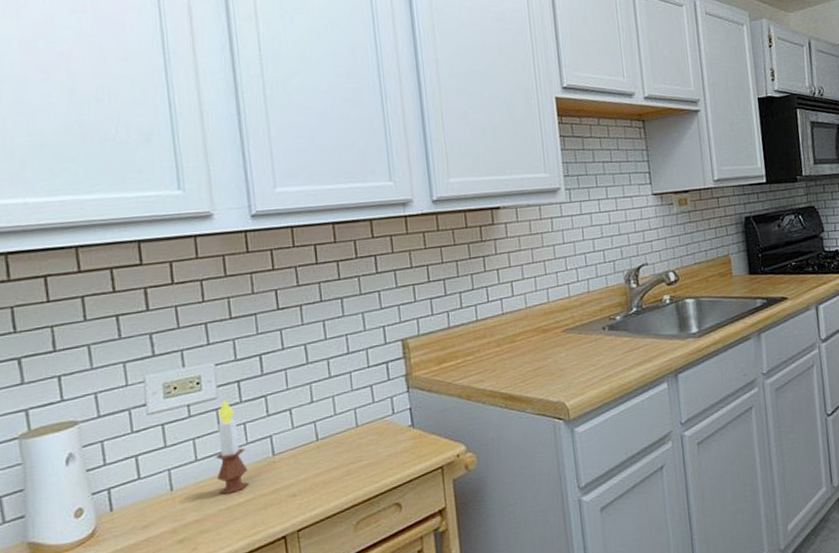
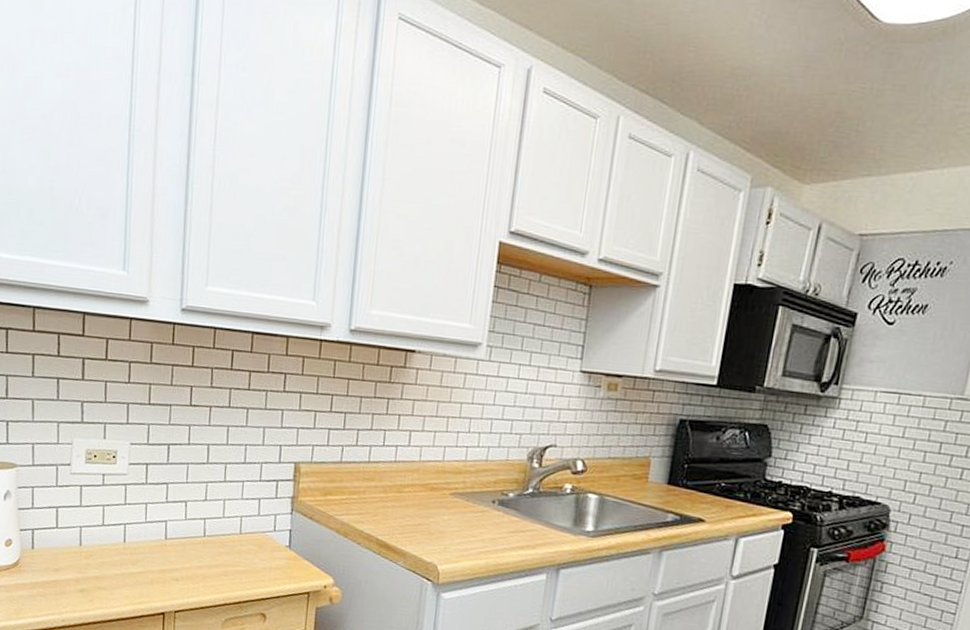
candle: present [215,399,249,494] -> none [117,477,143,563]

